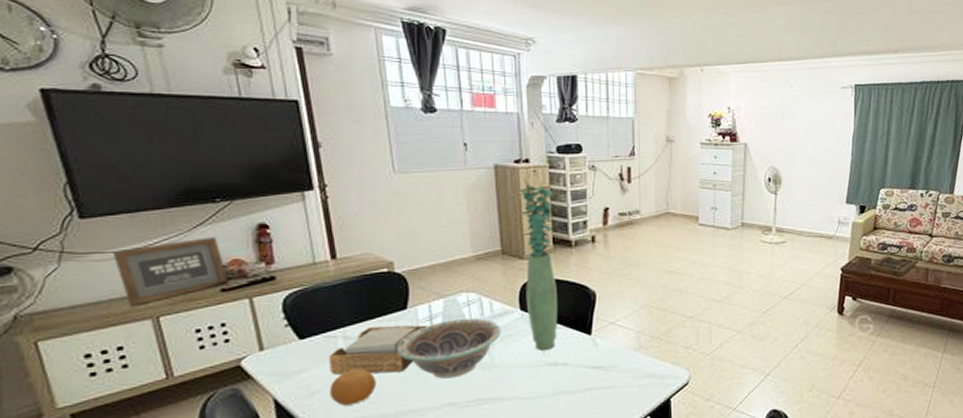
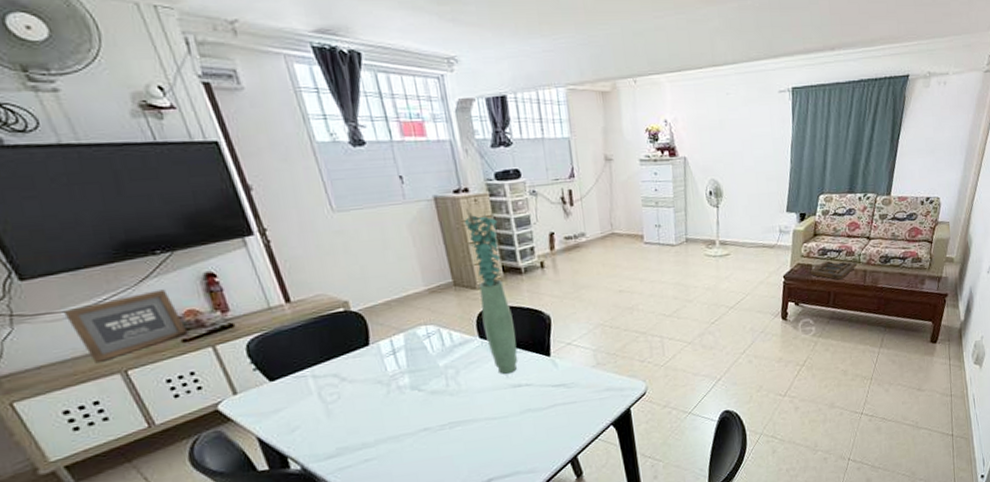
napkin holder: present [328,324,428,375] -> none [301,358,392,412]
fruit: present [329,368,376,406] -> none [308,403,353,438]
decorative bowl: present [397,317,501,379] -> none [366,348,464,407]

